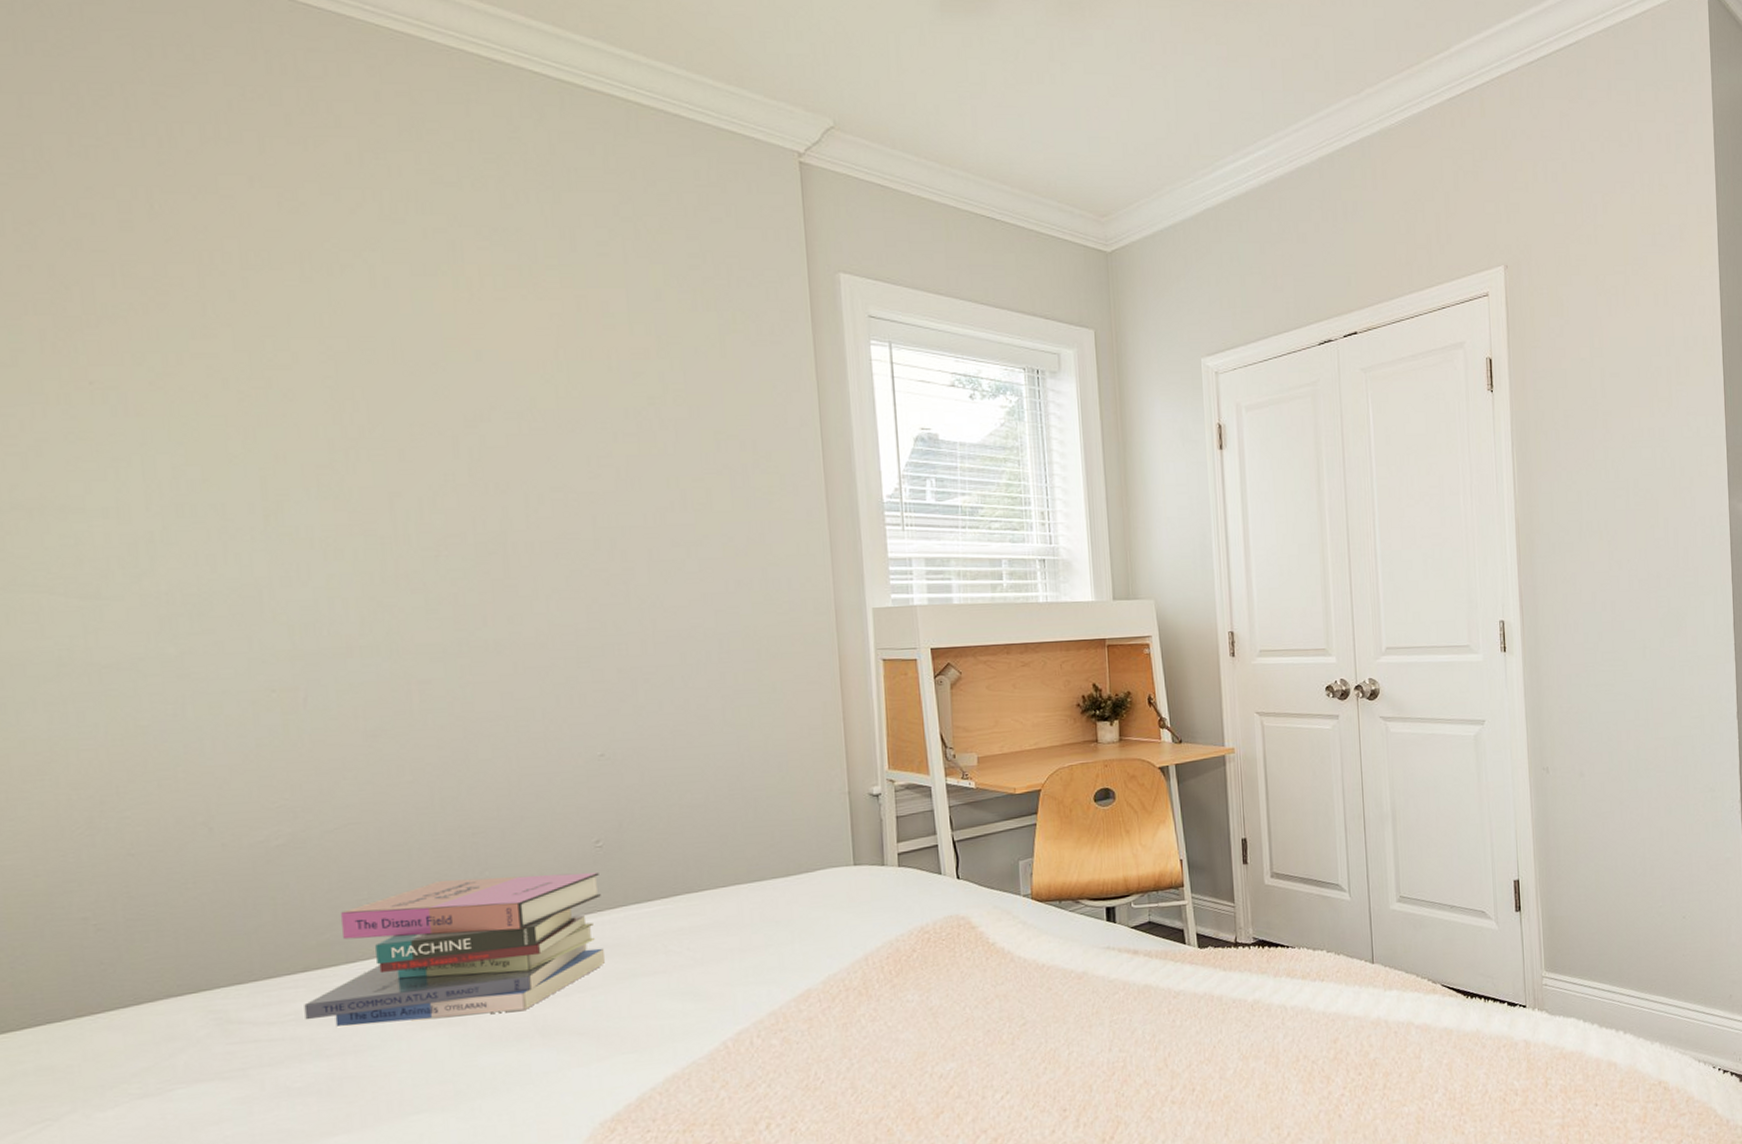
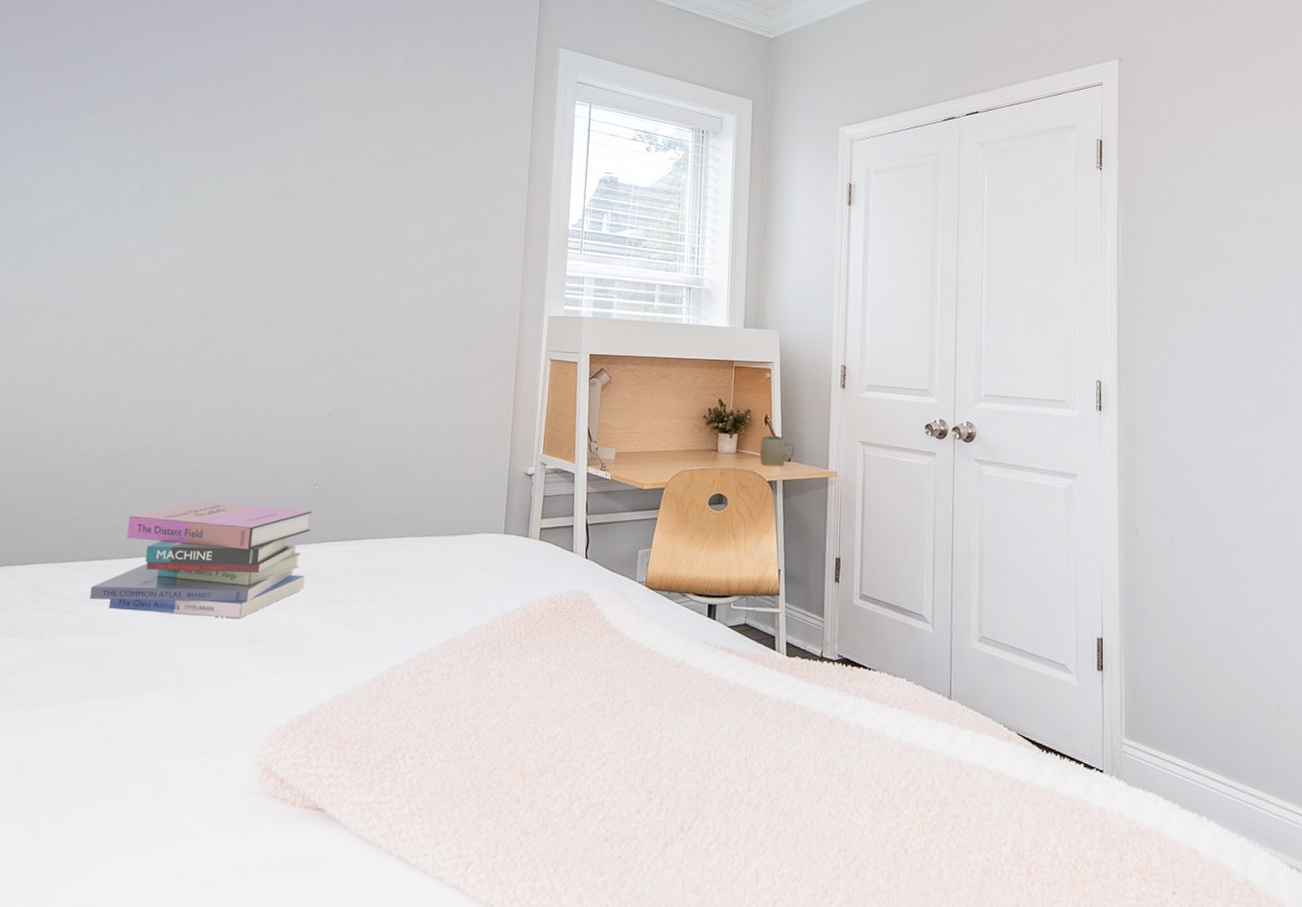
mug: none [1145,717,1187,752] -> present [759,436,796,467]

